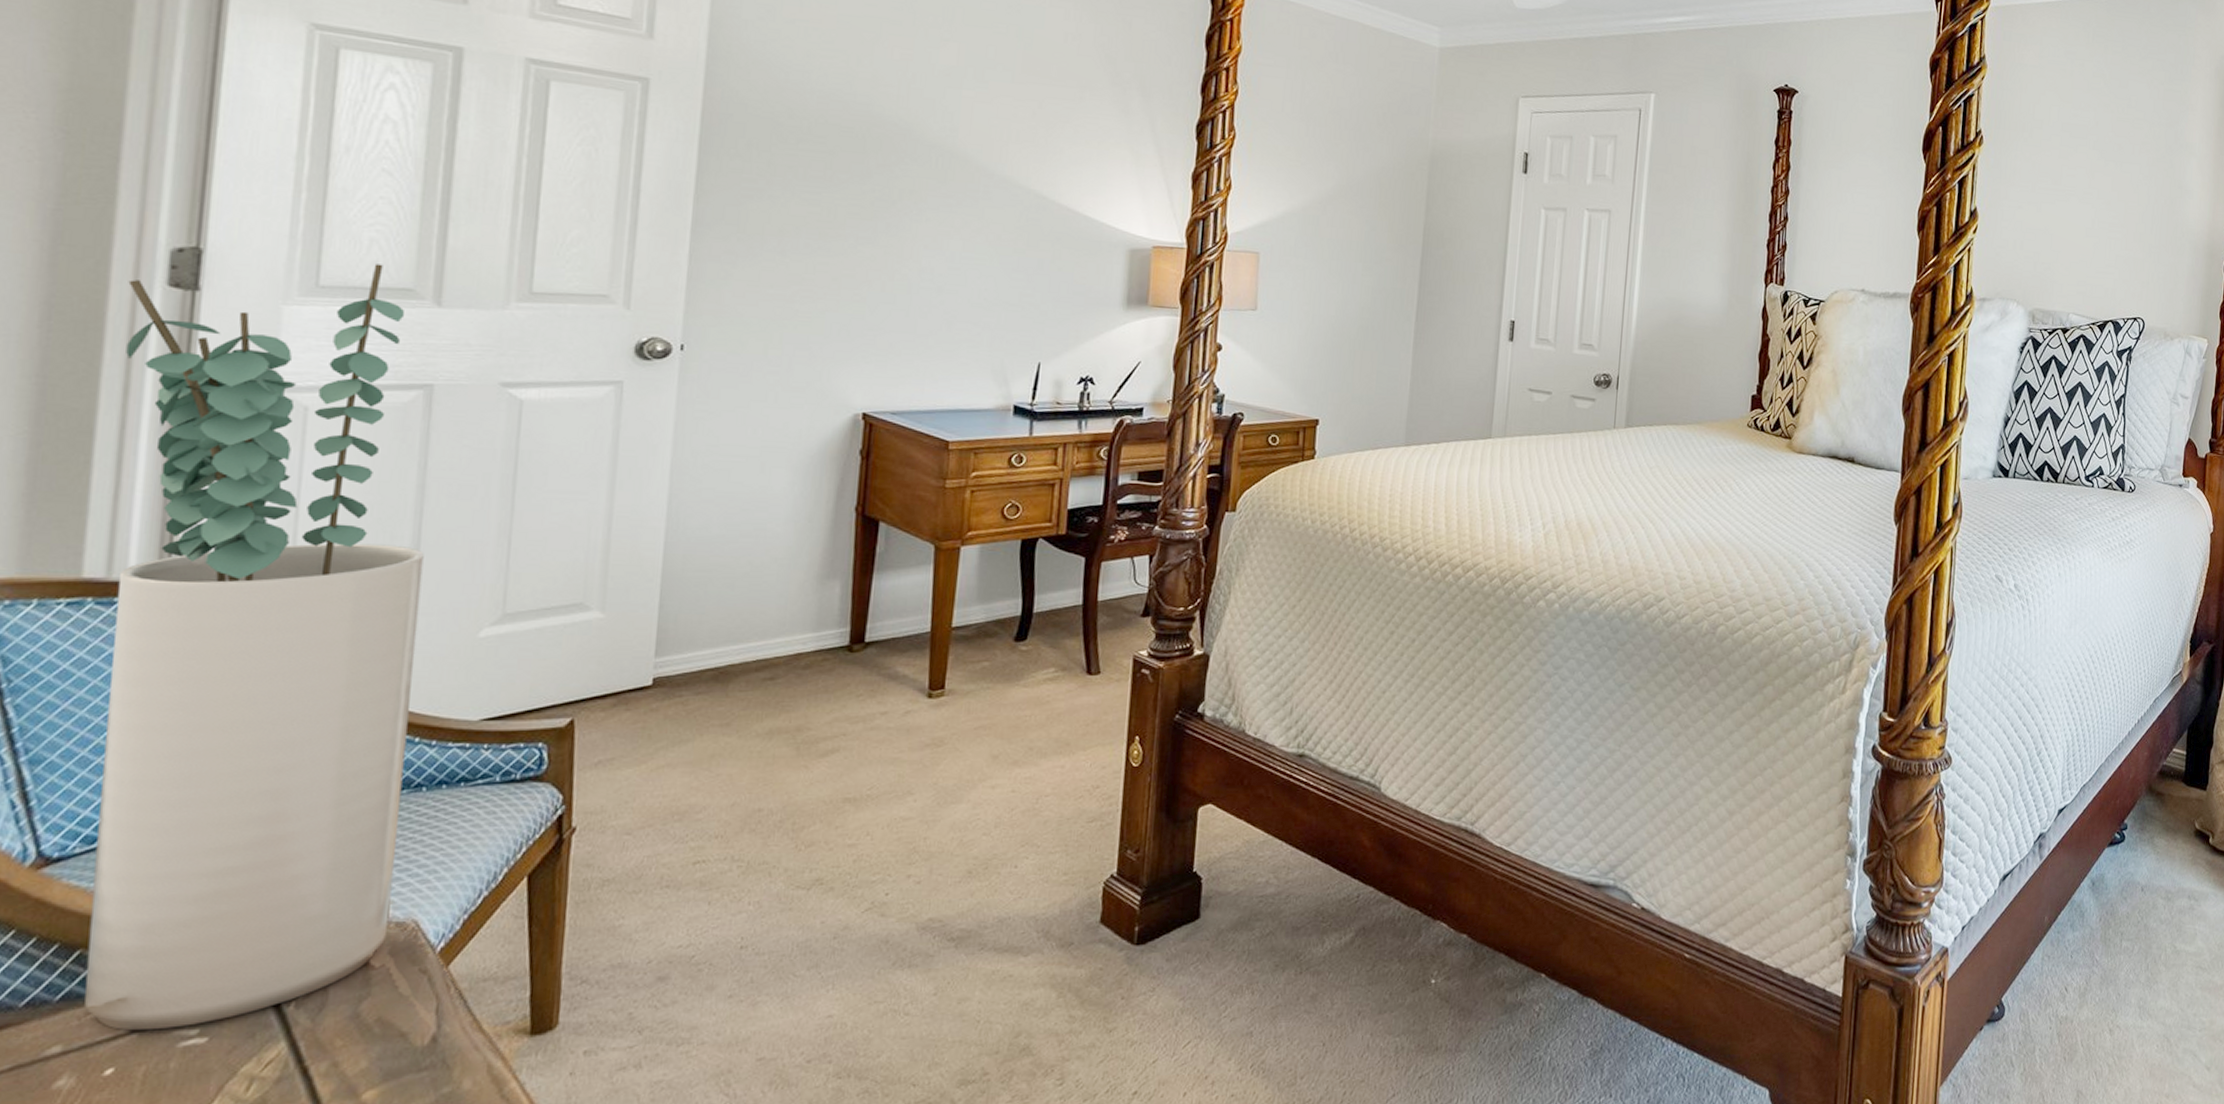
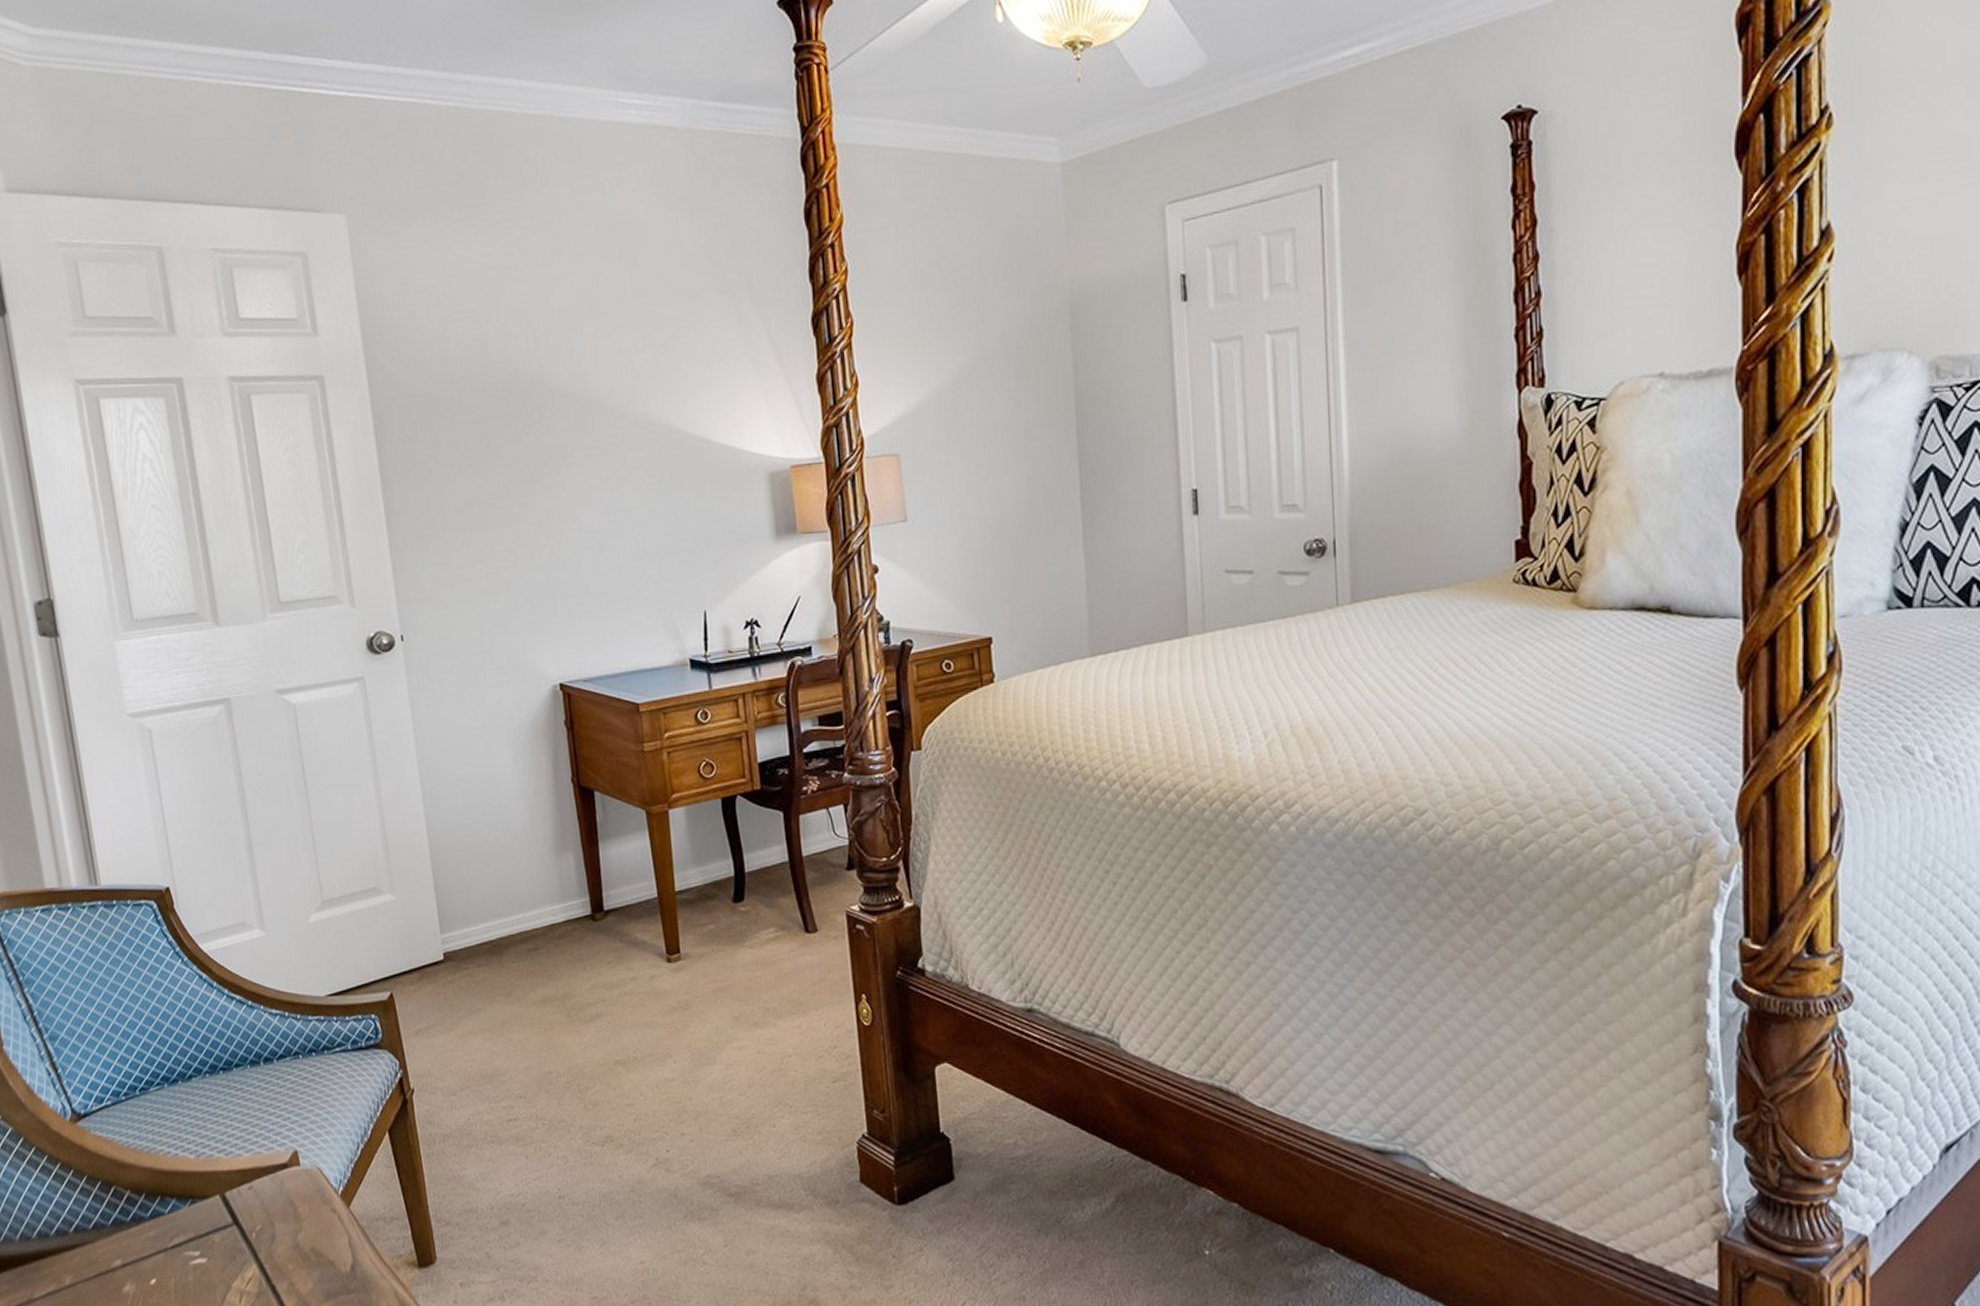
vase: present [84,264,424,1031] -> none [14,593,303,1251]

